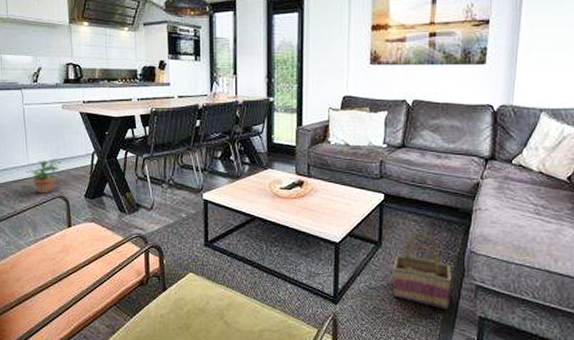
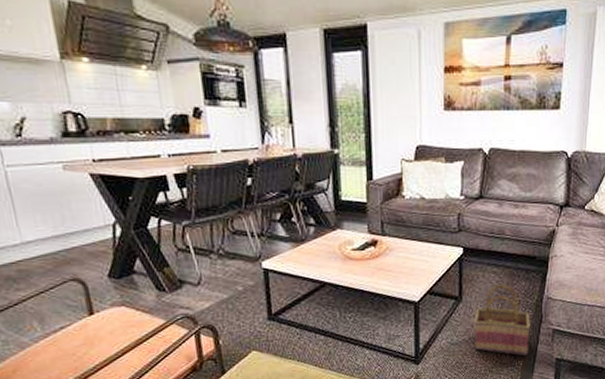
potted plant: present [27,158,61,194] -> none [21,233,70,278]

